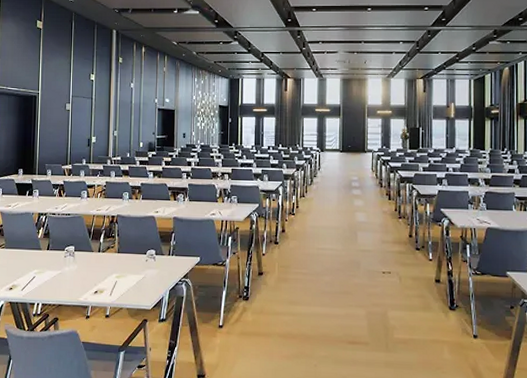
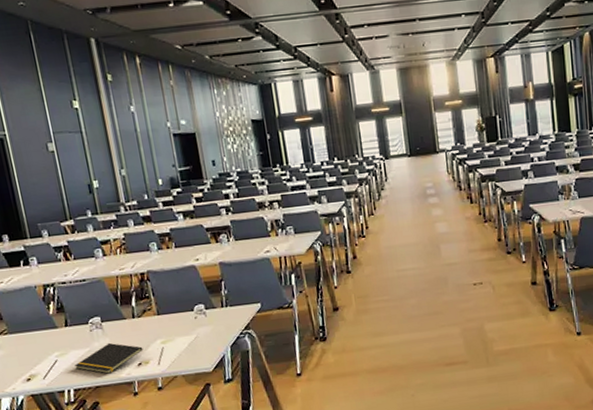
notepad: none [47,269,101,296] -> present [74,342,143,374]

